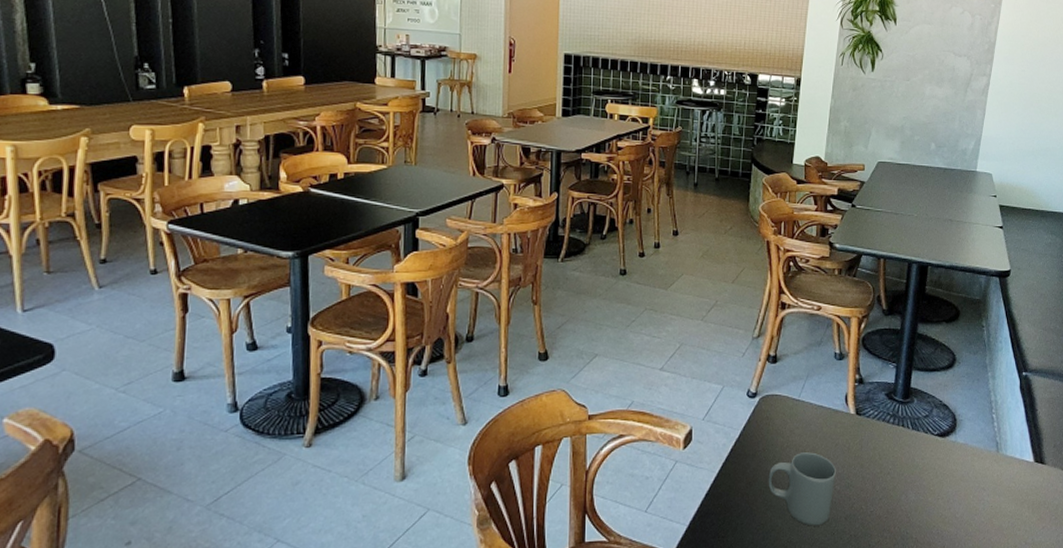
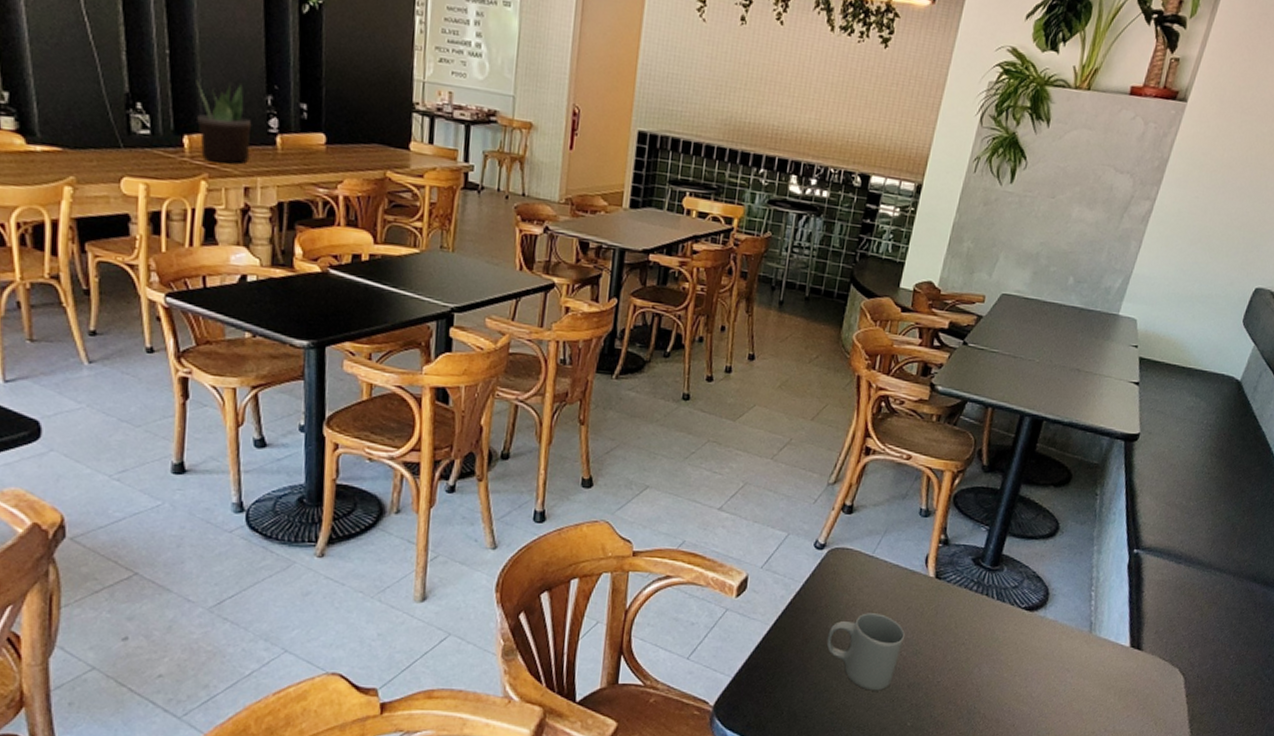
planter: none [194,41,242,107] -> present [196,80,252,164]

